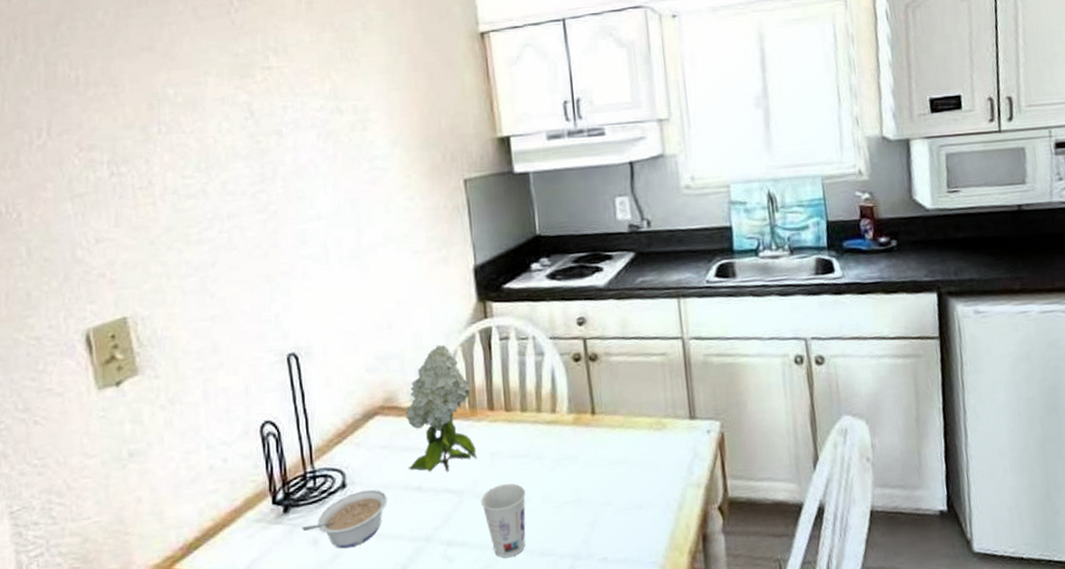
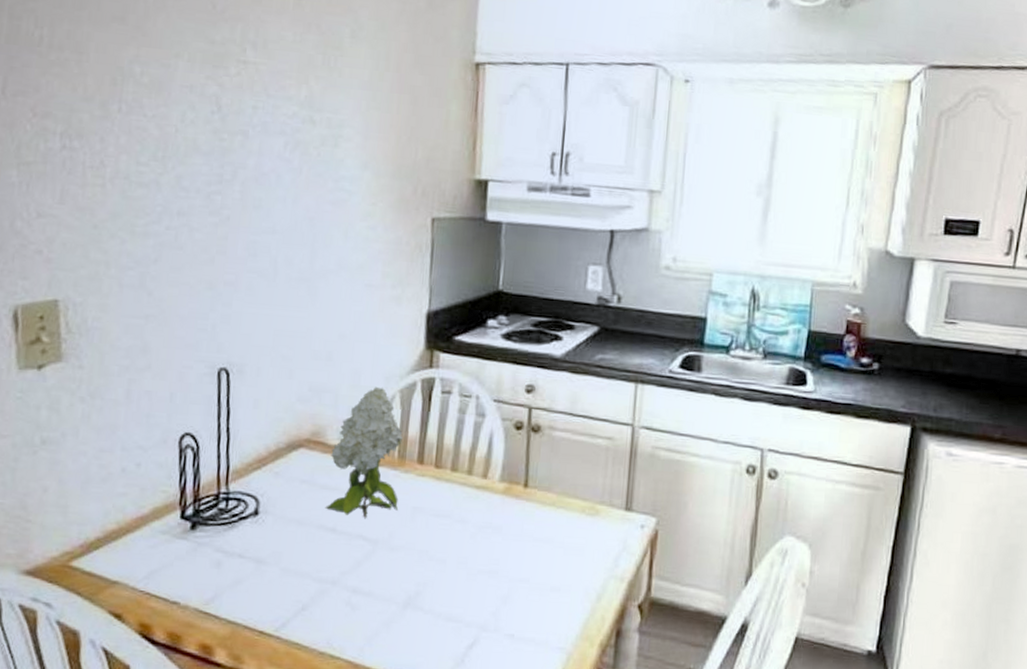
legume: present [302,489,388,549] -> none [207,521,299,577]
cup: present [481,483,526,558] -> none [394,541,442,617]

